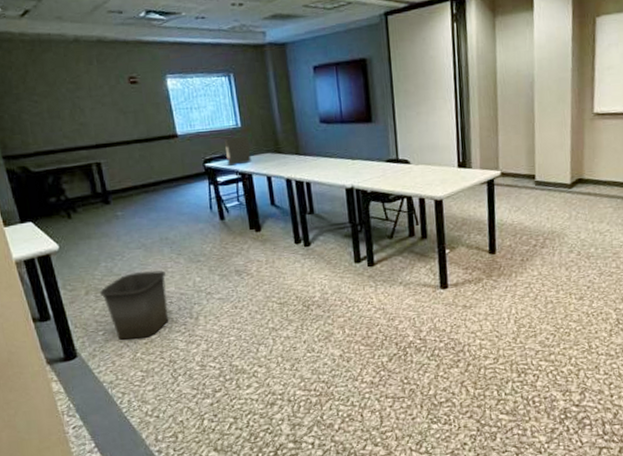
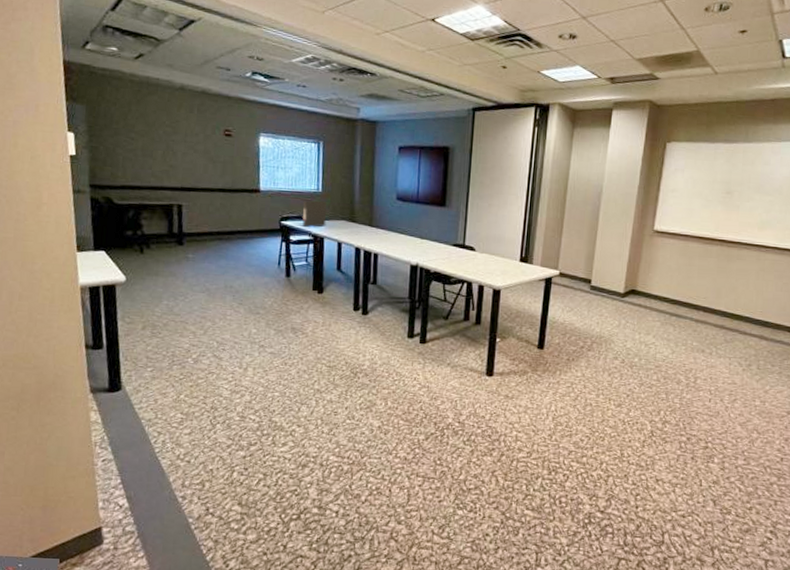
waste bin: present [99,270,169,341] -> none [155,314,224,382]

